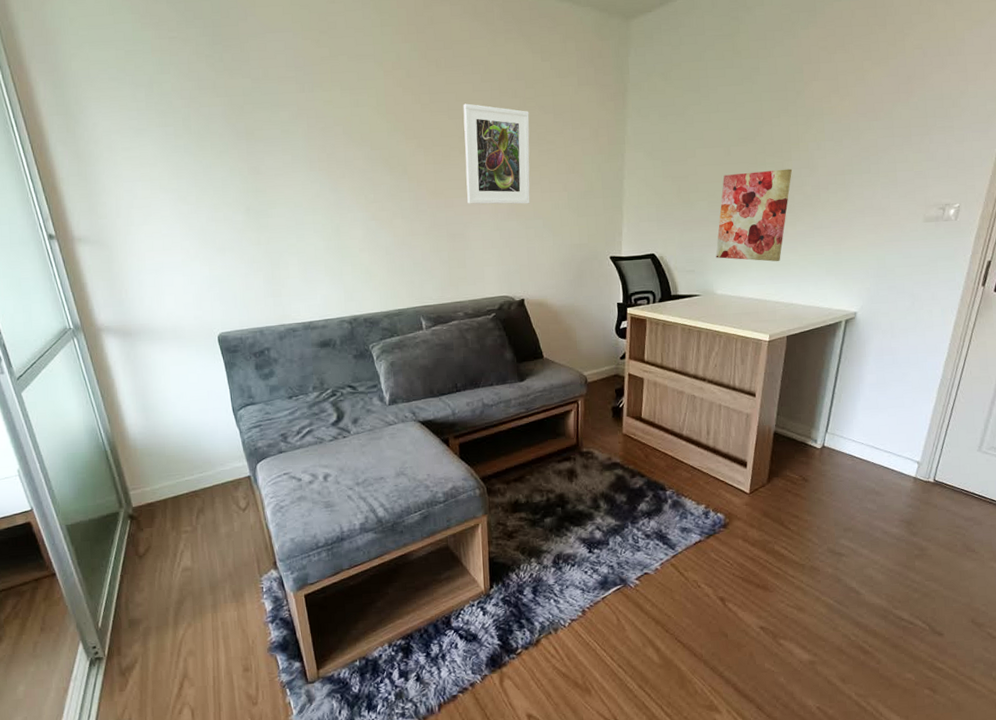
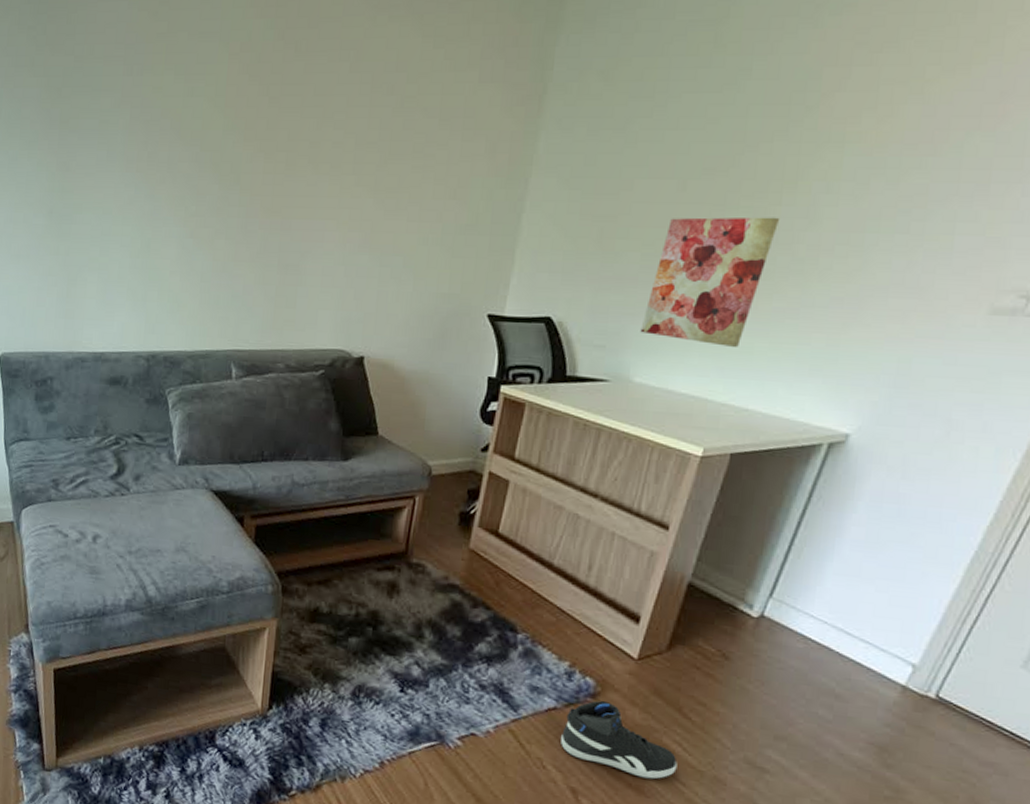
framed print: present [463,103,530,204] -> none [309,99,406,235]
sneaker: none [707,528,787,579] -> present [561,700,678,779]

